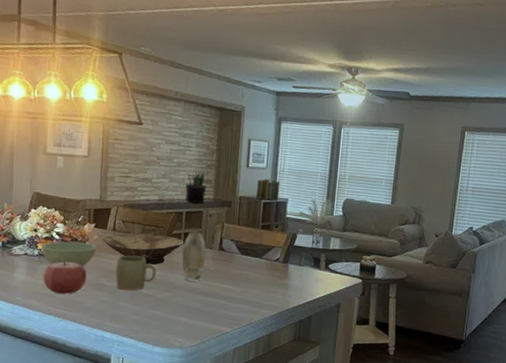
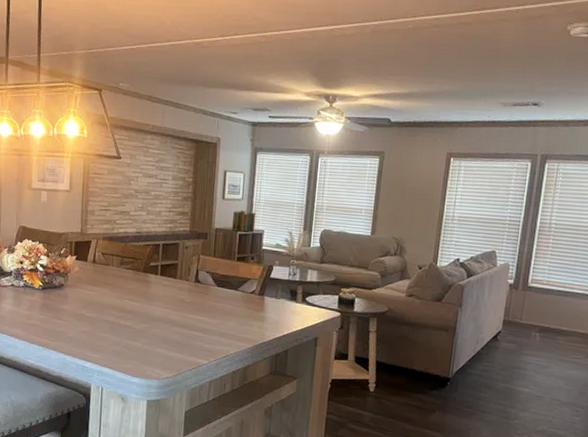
bowl: present [40,241,97,267] -> none [26,273,78,298]
fruit: present [43,259,87,294] -> none [28,290,69,324]
bowl: present [103,233,185,265] -> none [83,265,161,297]
mug: present [115,255,156,291] -> none [95,287,134,322]
vase: present [182,230,206,282] -> none [159,262,183,313]
planter: present [185,171,207,204] -> none [162,203,183,236]

